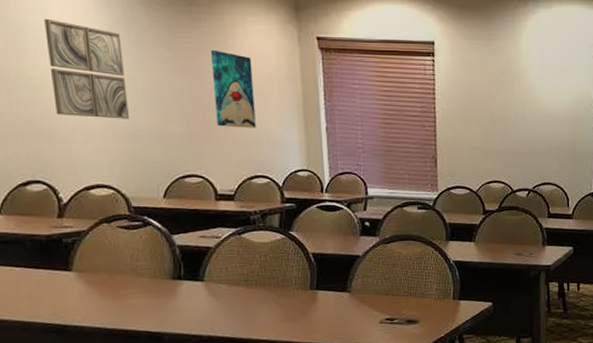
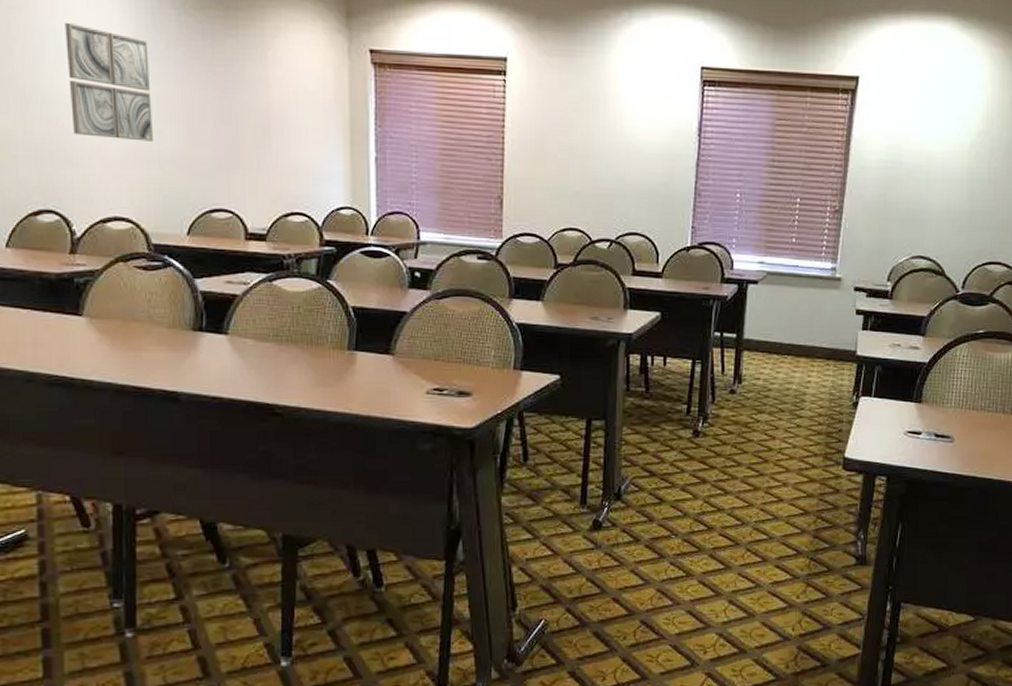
wall art: present [210,49,256,128] -> none [247,62,295,156]

